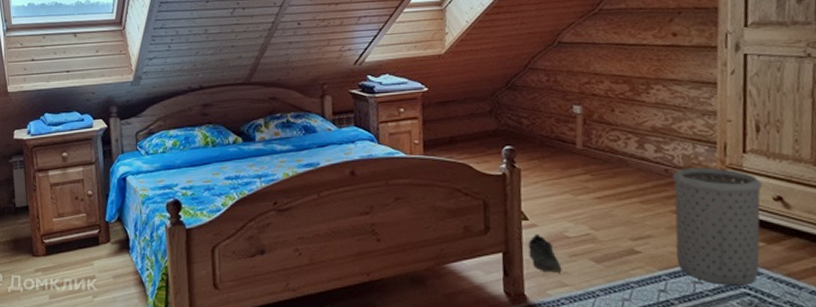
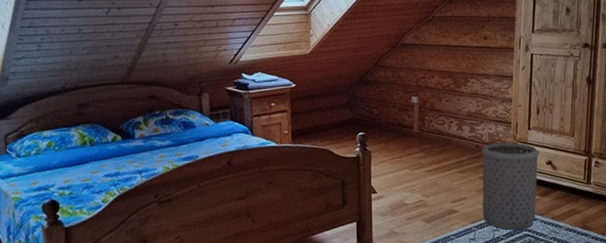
shoe: present [528,233,562,273] -> none [376,203,402,234]

